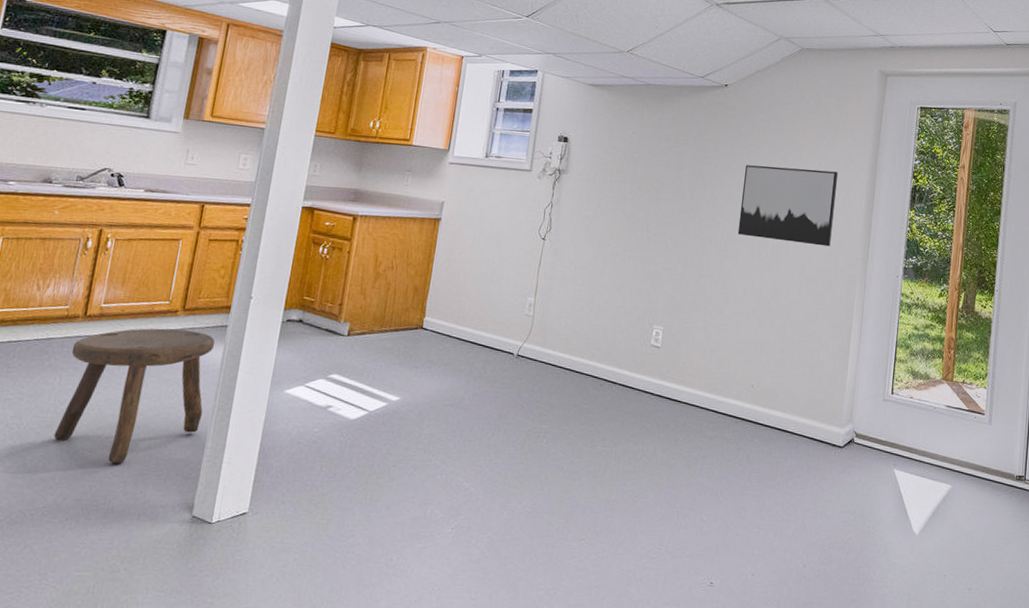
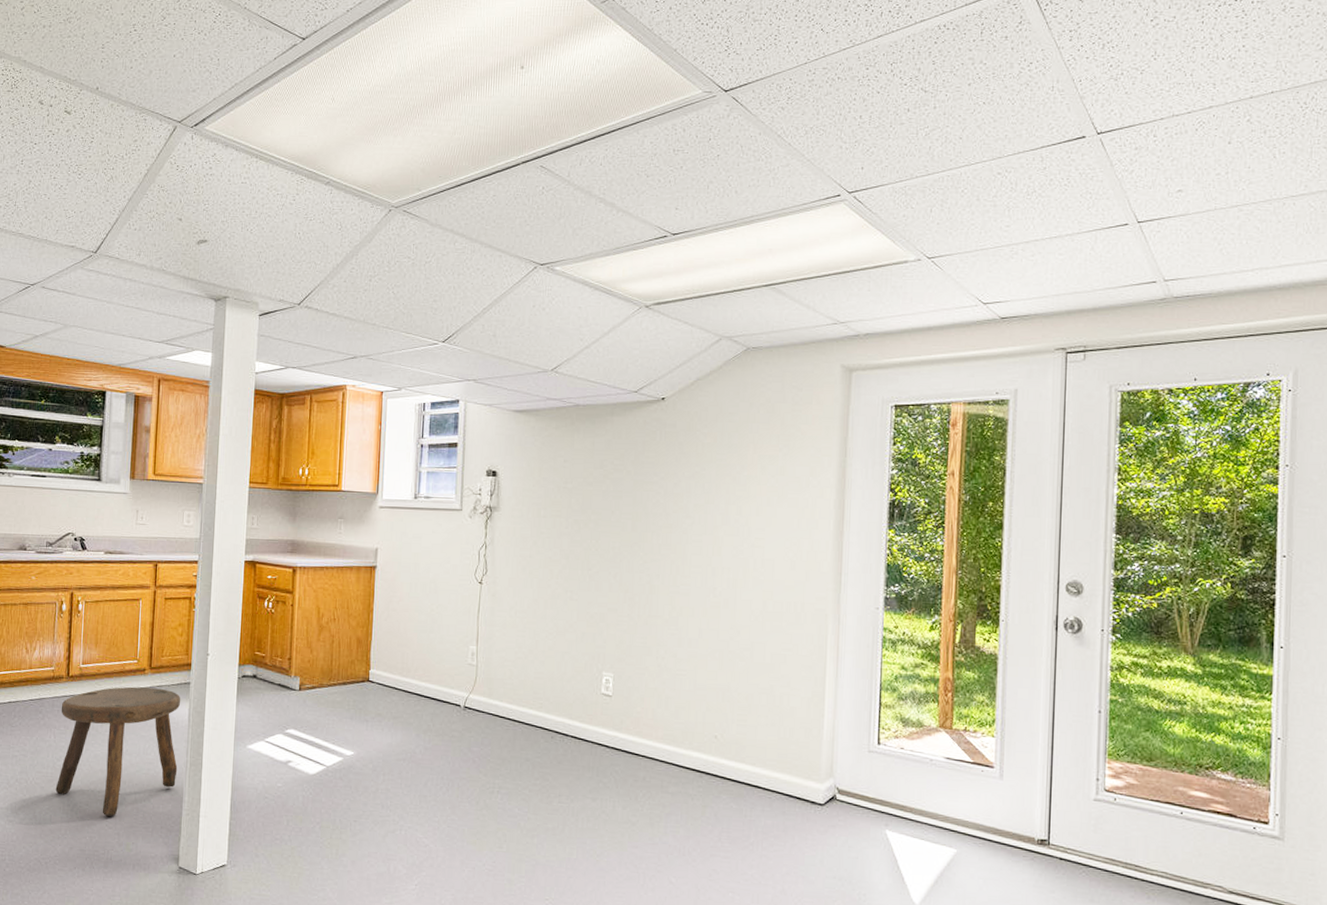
wall art: present [737,165,838,247] -> none [687,488,799,577]

